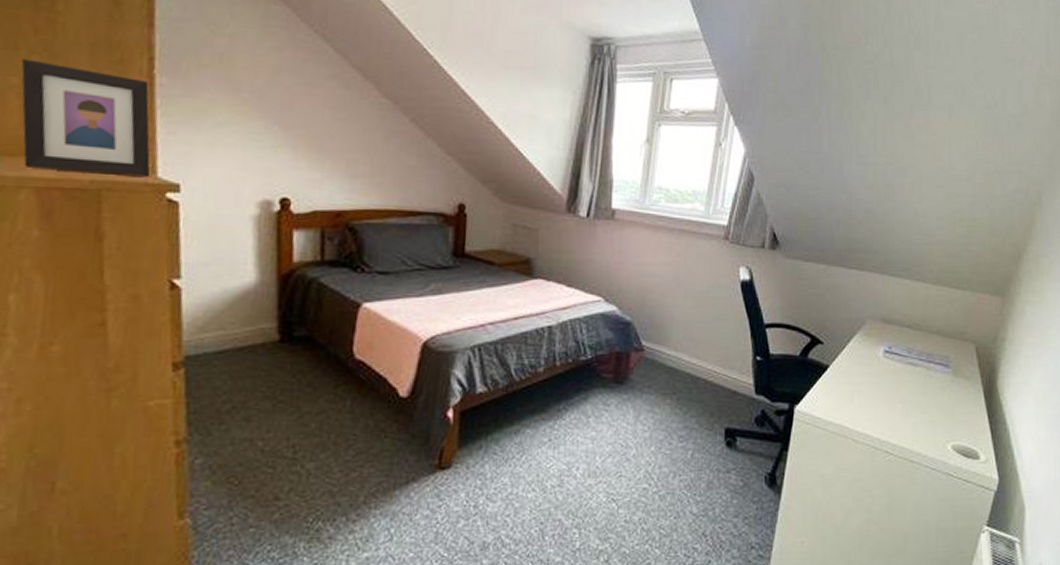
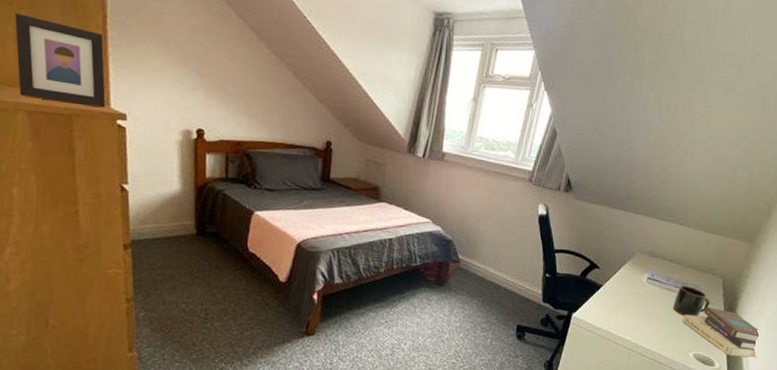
mug: none [919,358,964,396] -> present [672,286,710,317]
books: none [932,382,1031,444] -> present [681,306,760,358]

